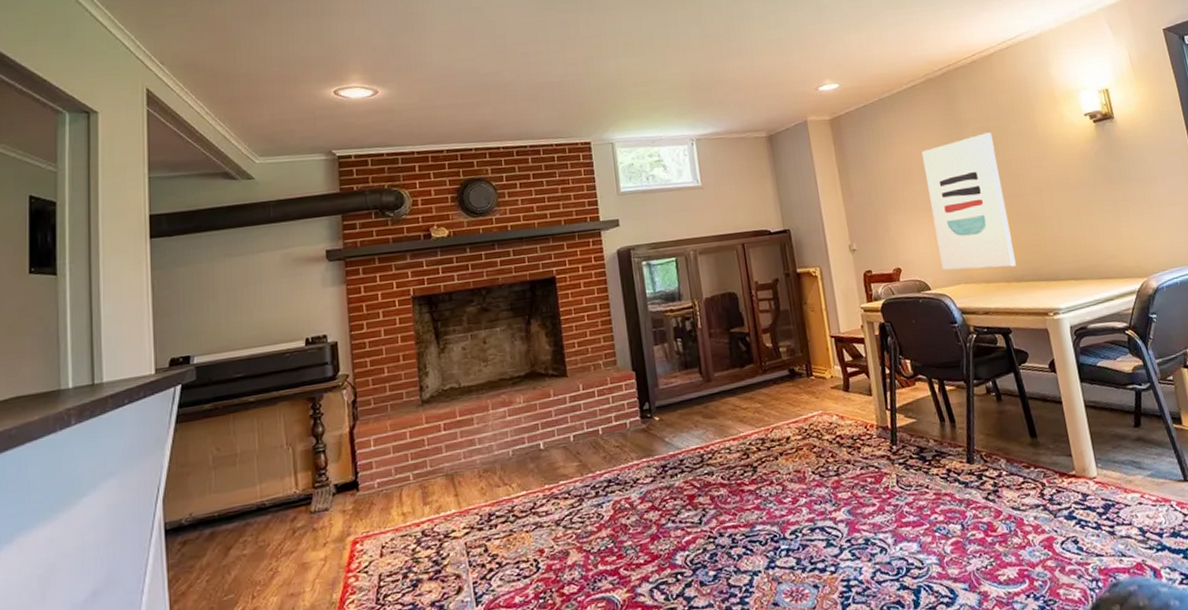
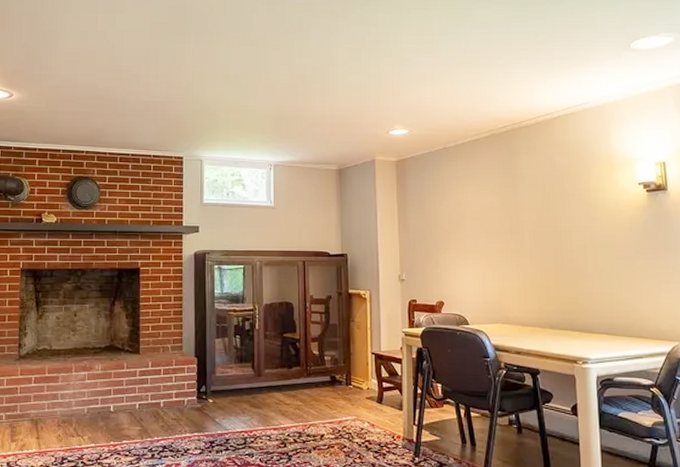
wall art: present [921,132,1016,271] -> none [477,189,553,315]

